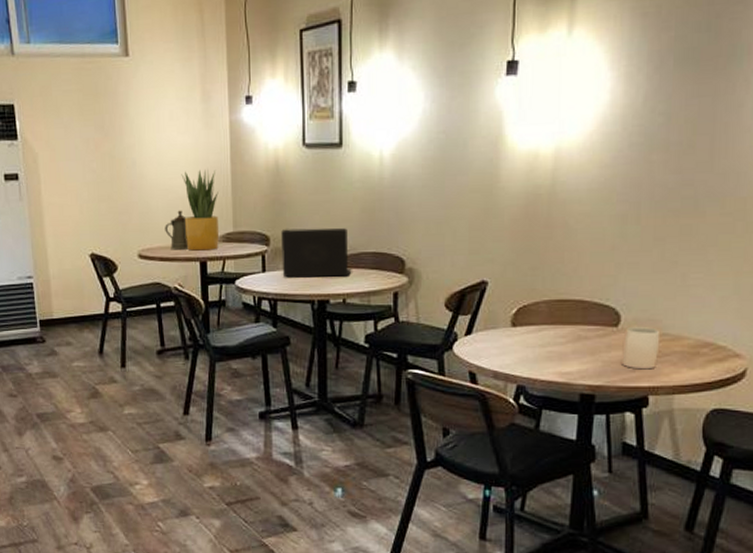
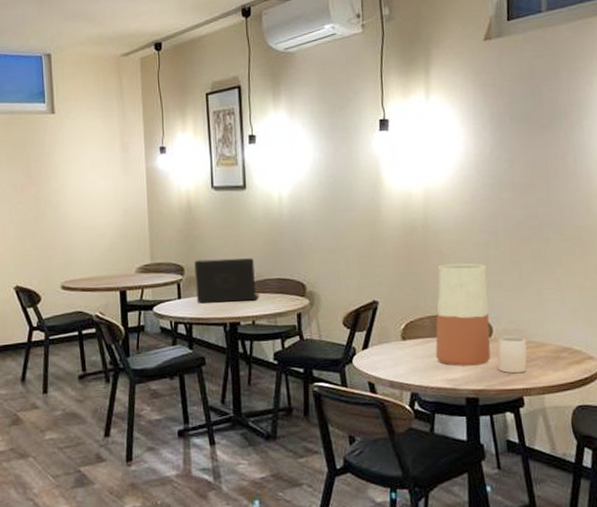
coffee pot: present [165,210,188,250] -> none [87,245,108,281]
planter: present [181,170,220,251] -> none [102,209,138,282]
vase: none [549,239,623,359] -> present [435,263,491,367]

